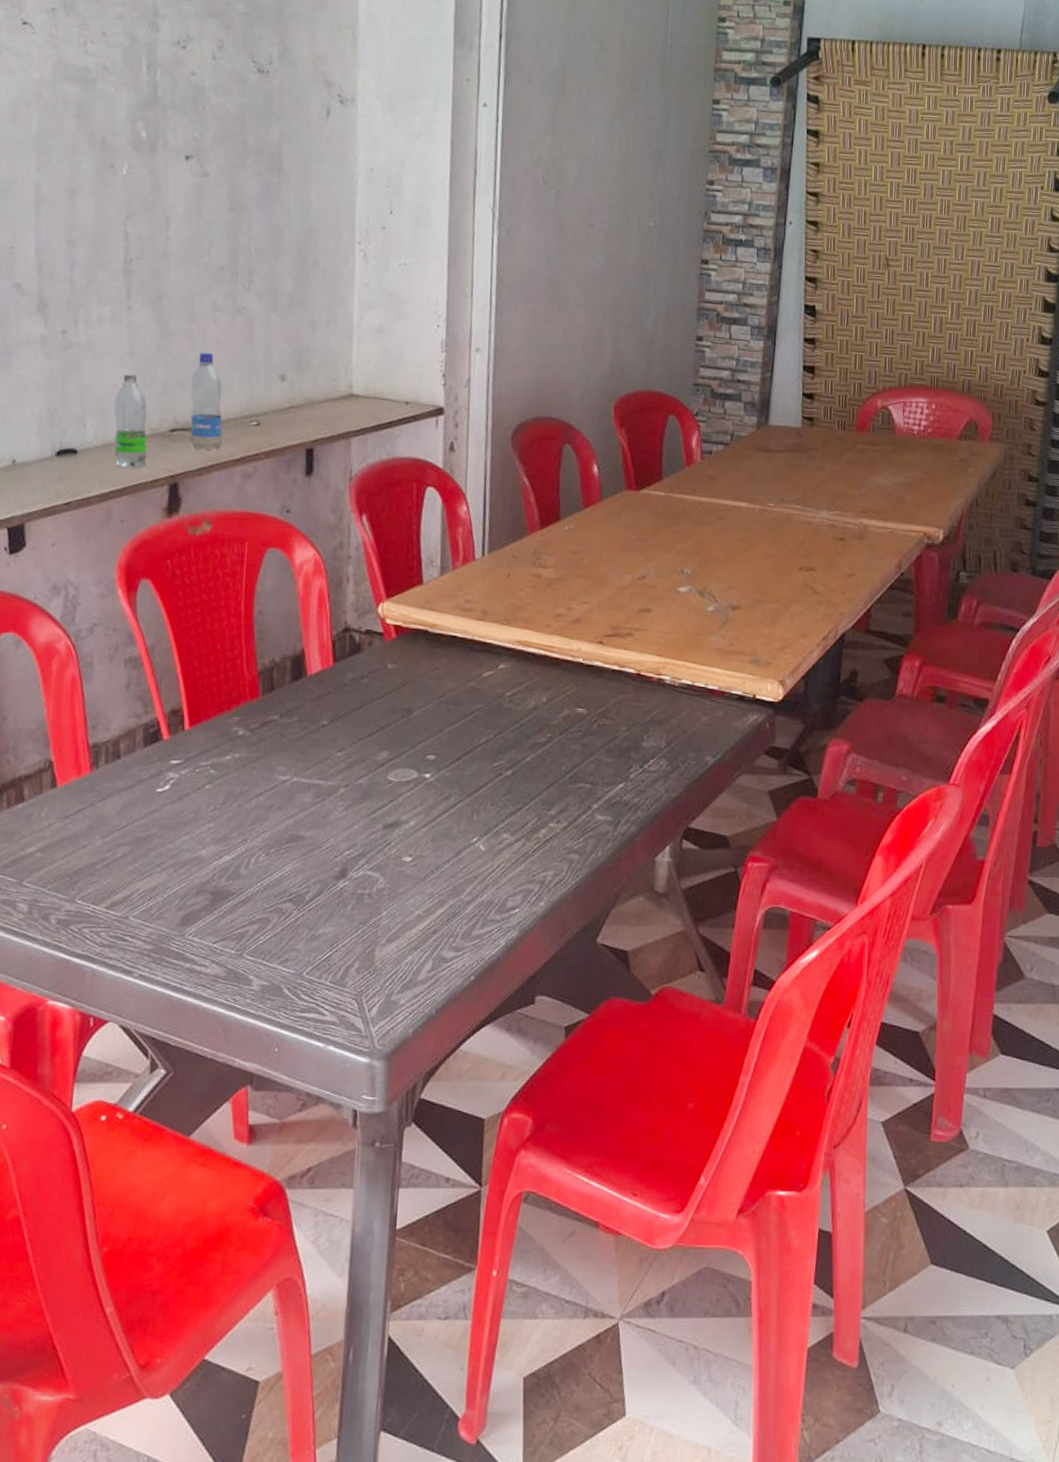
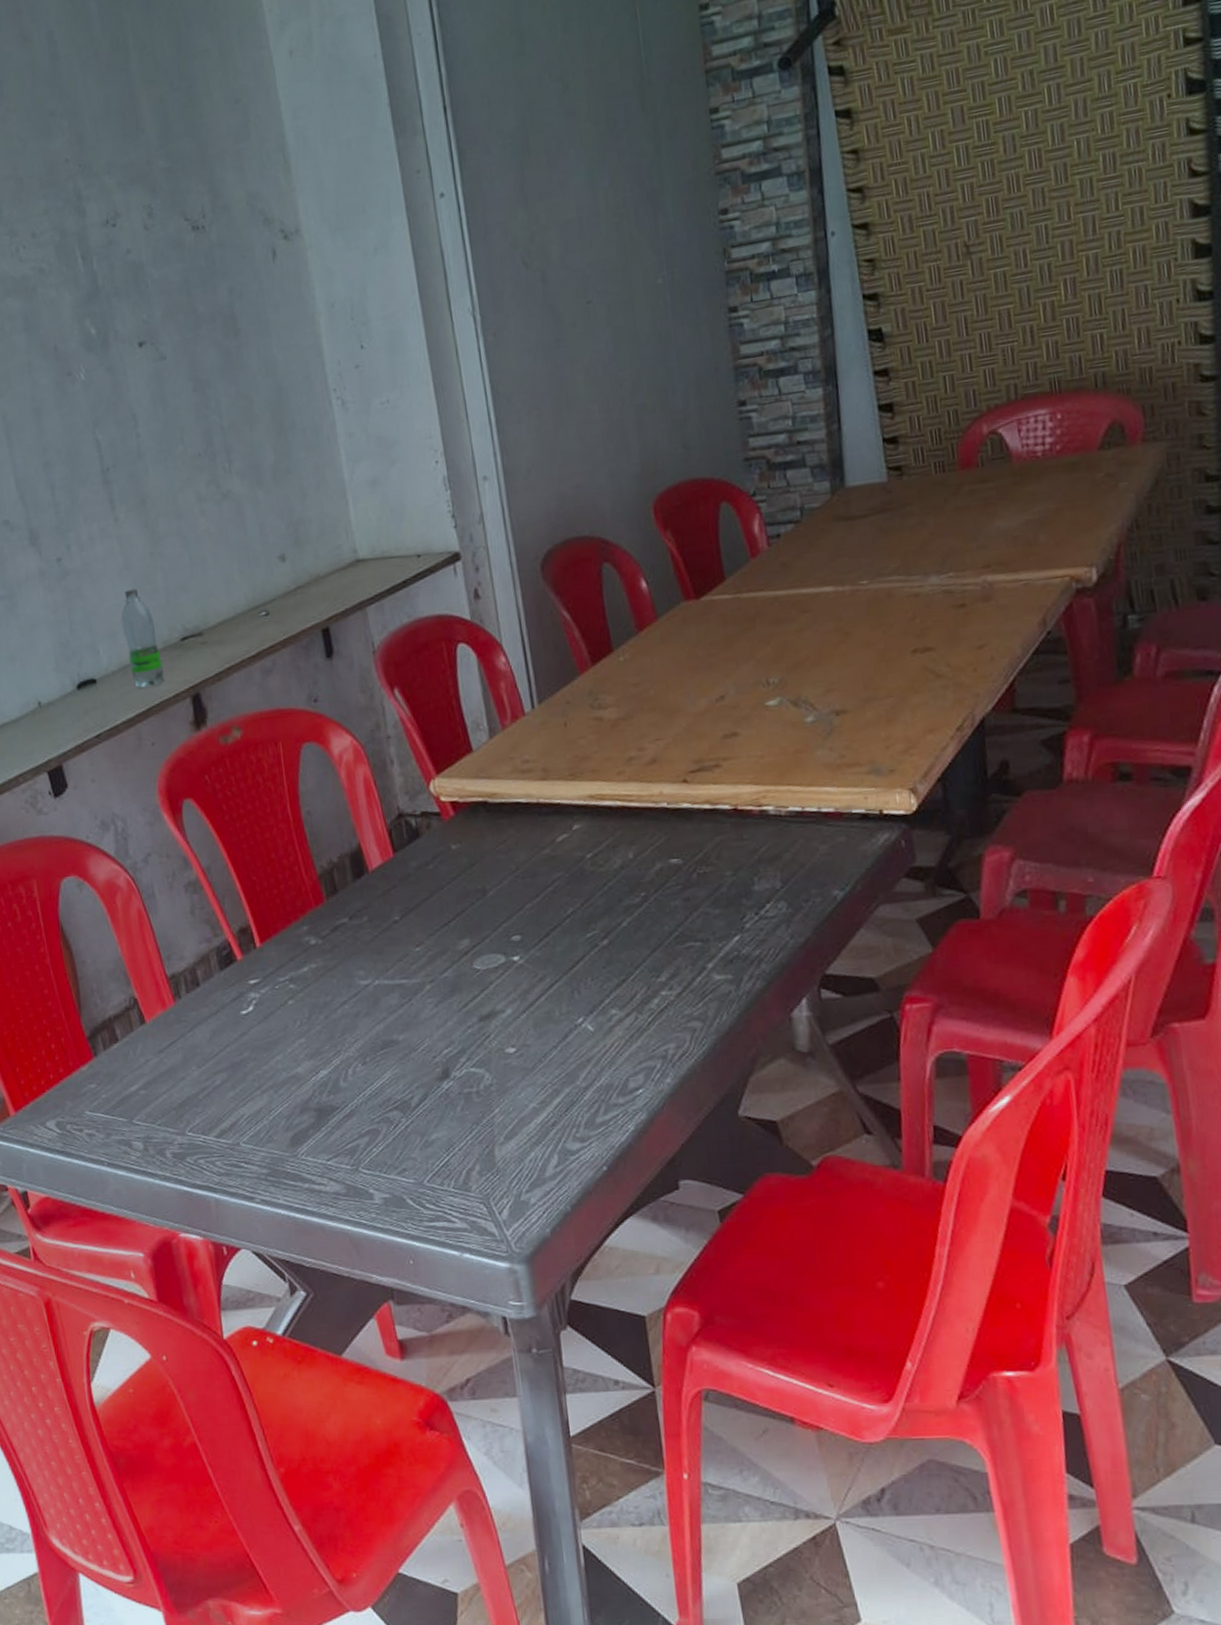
bottle: present [190,352,223,451] -> none [191,548,234,655]

